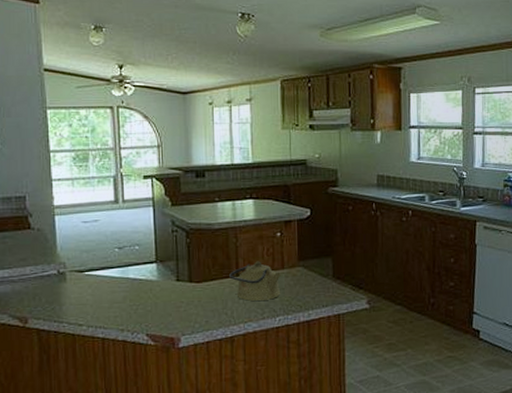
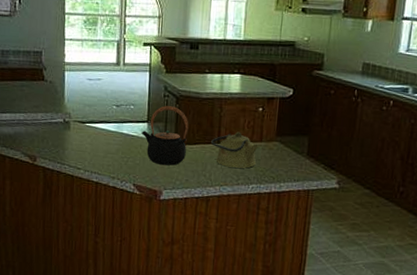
teapot: none [150,242,203,308] -> present [141,106,189,166]

